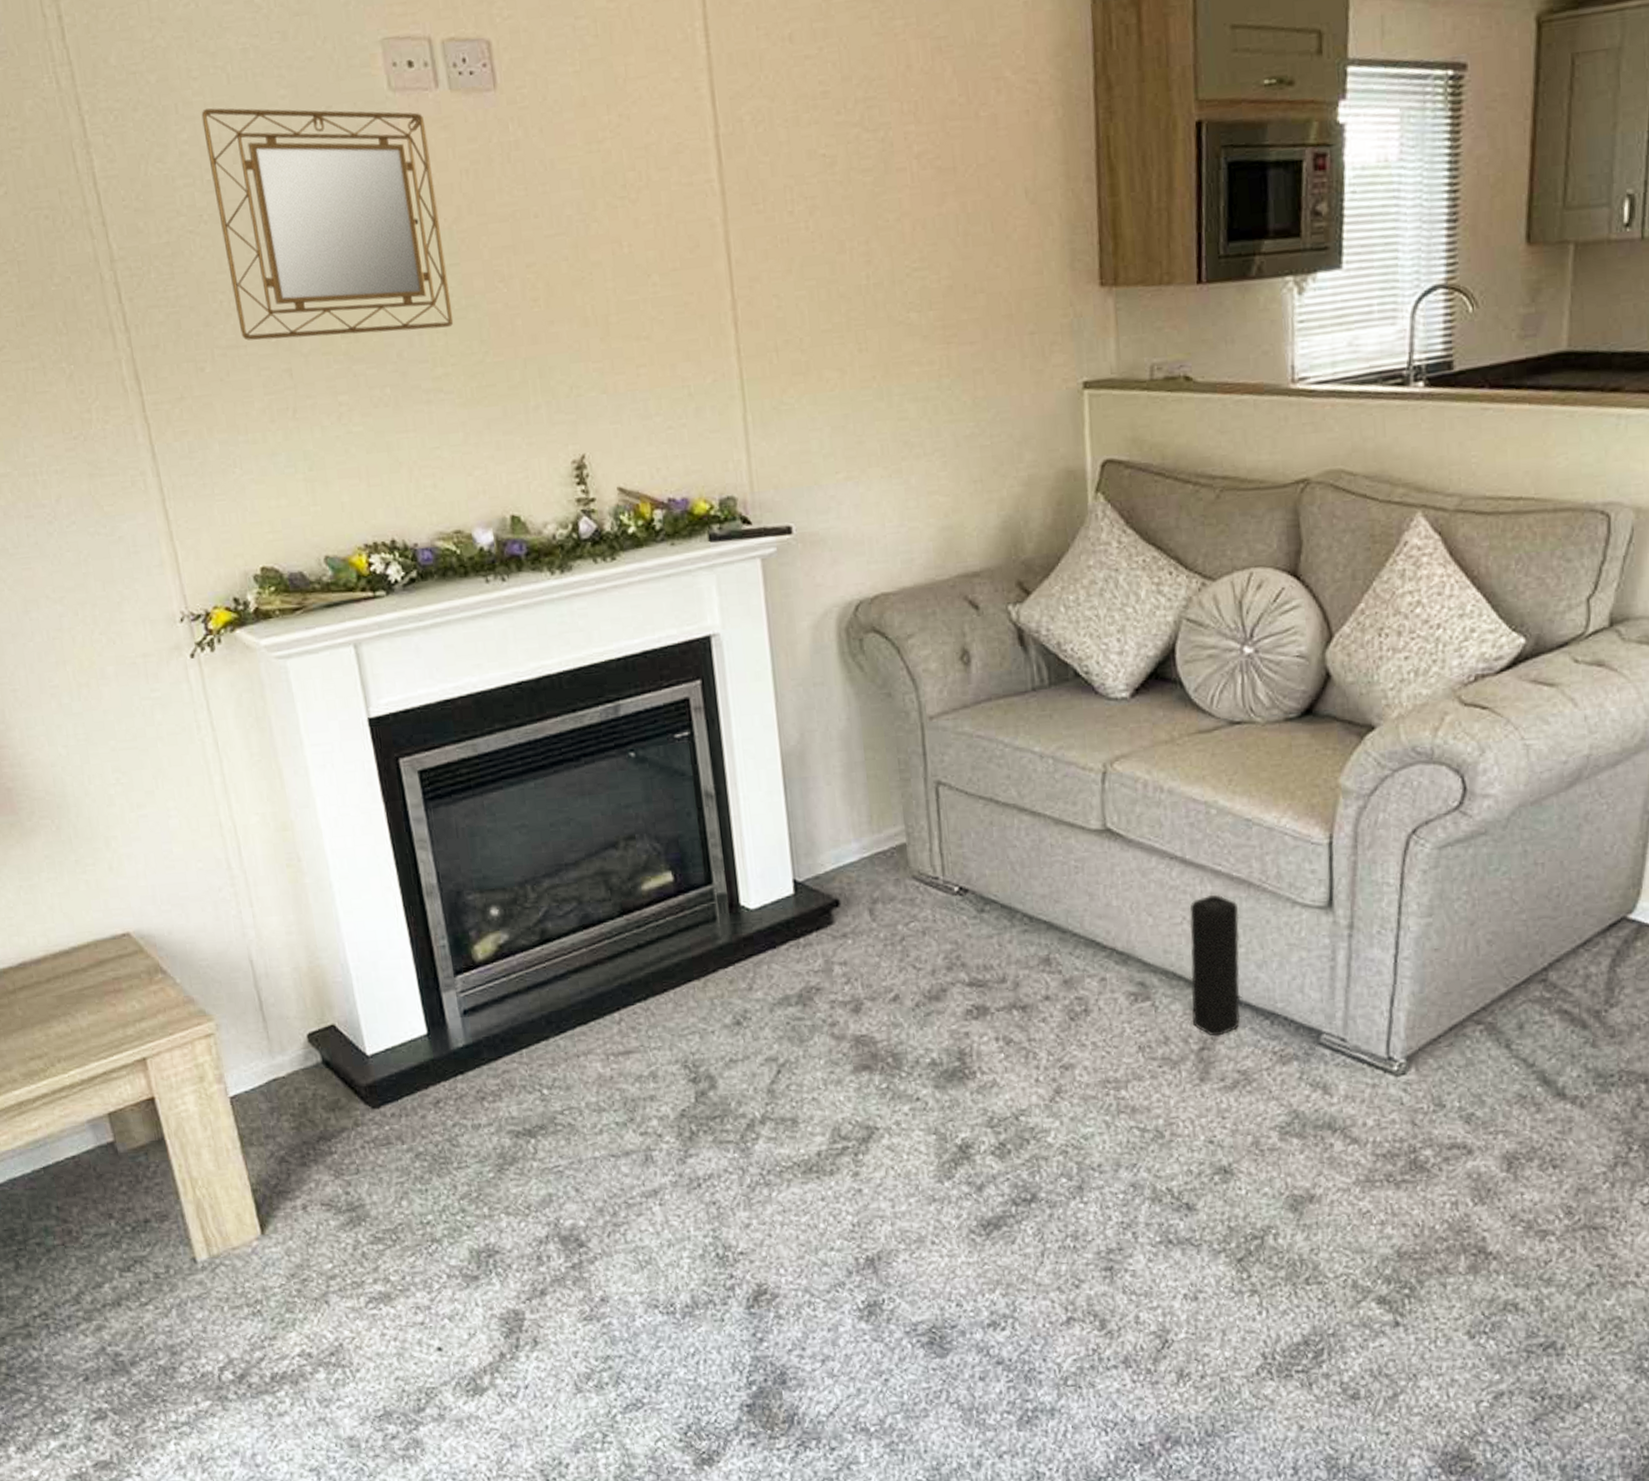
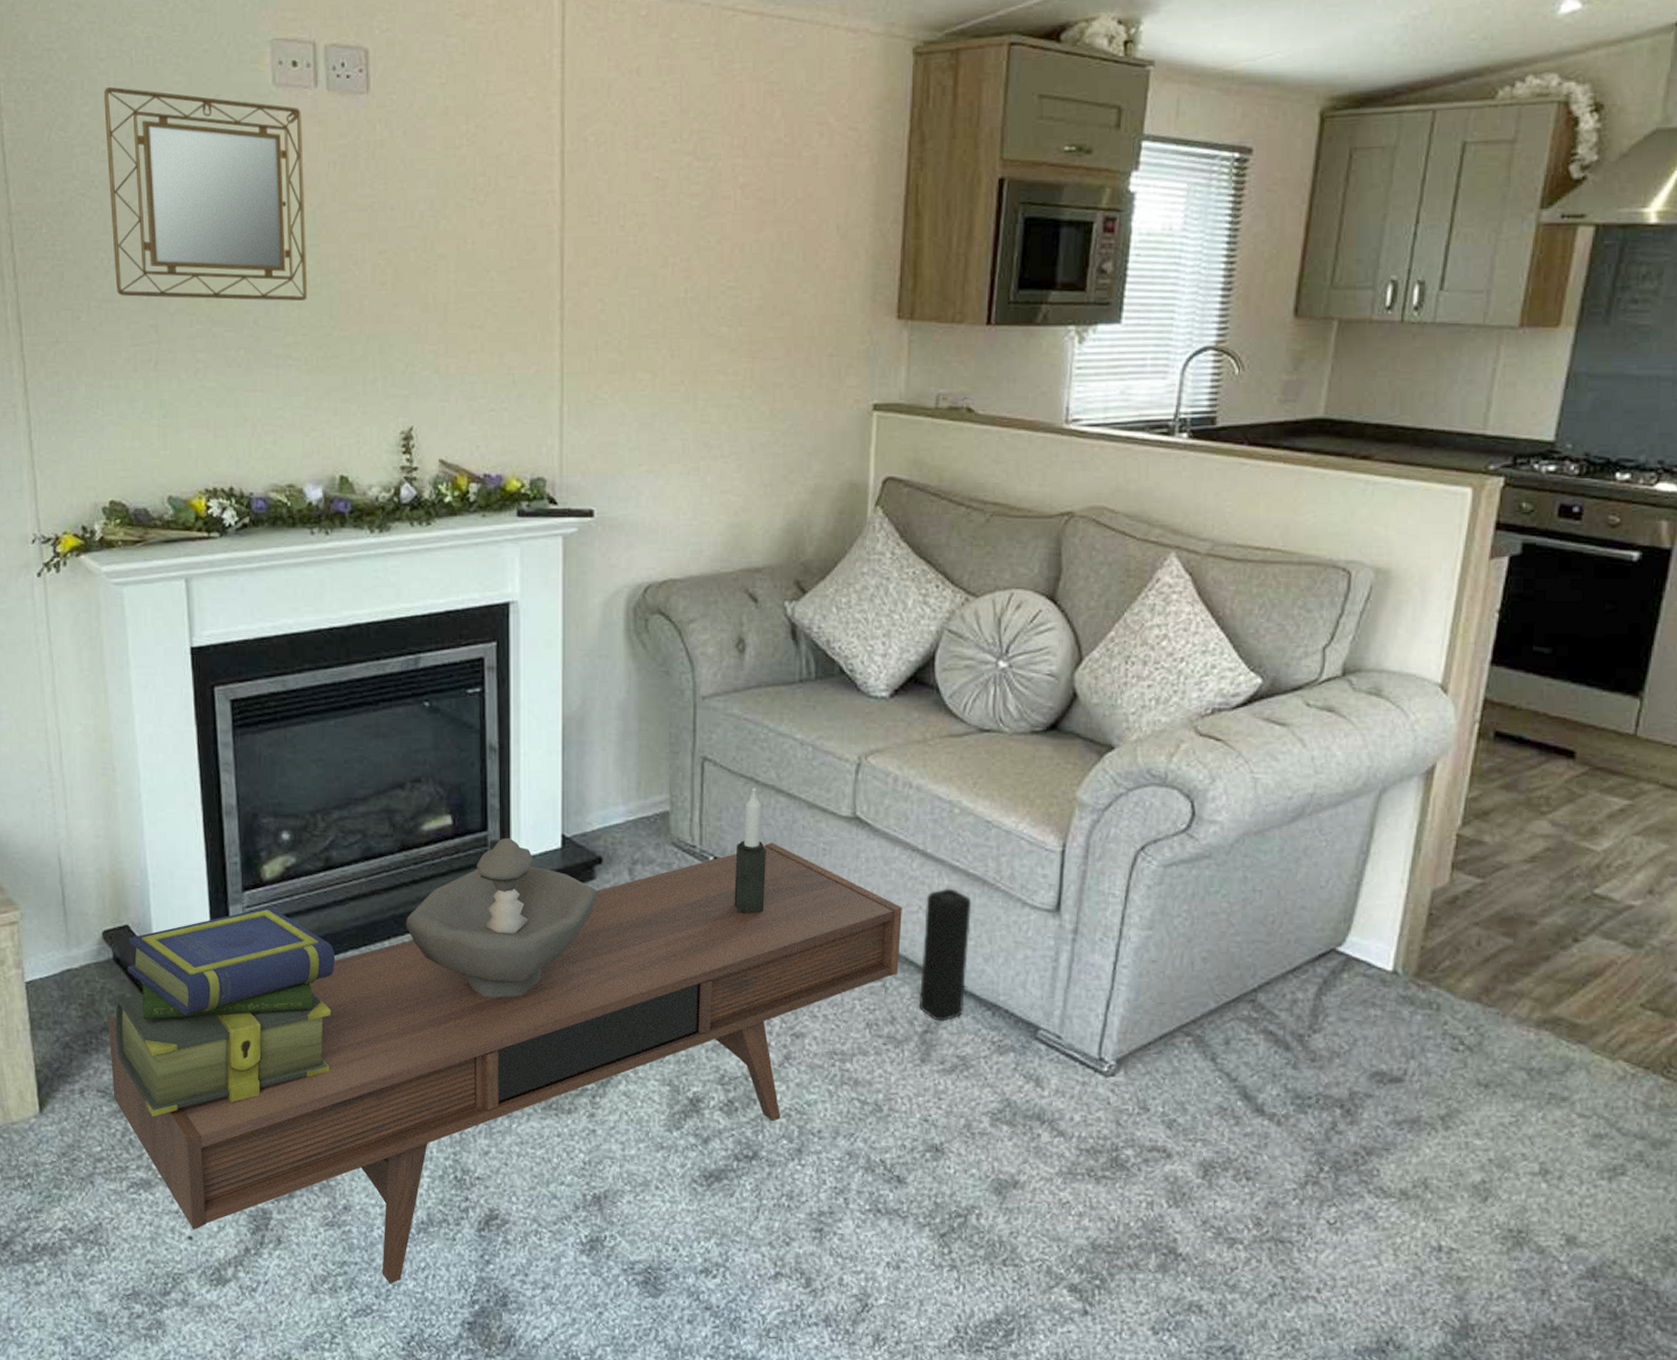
coffee table: none [324,865,1167,1374] -> present [108,842,902,1284]
stack of books: none [330,989,570,1225] -> present [115,907,335,1116]
decorative bowl: none [635,888,838,1062] -> present [406,837,597,998]
candle: none [982,809,1019,945] -> present [734,788,766,914]

